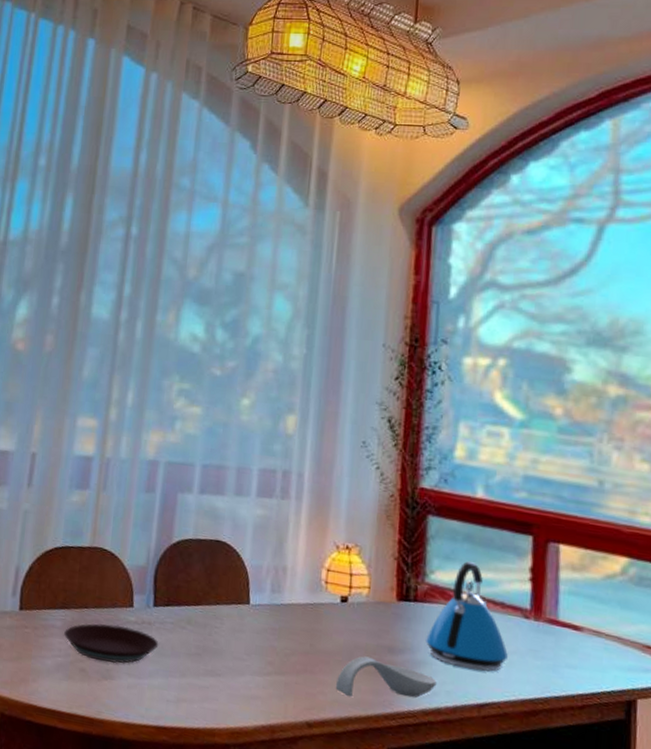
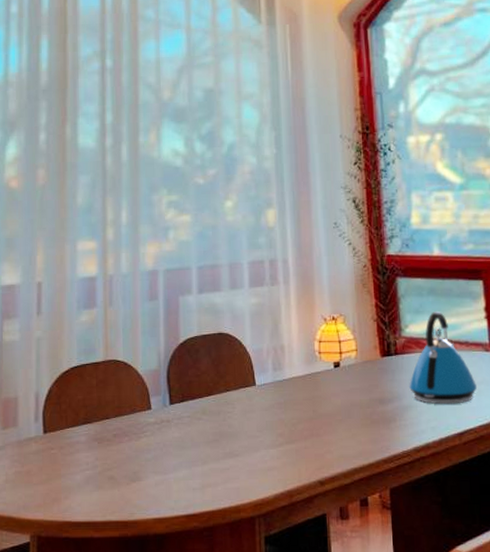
plate: present [64,623,159,664] -> none [89,428,179,466]
spoon rest: present [335,656,437,698] -> none [339,411,423,450]

